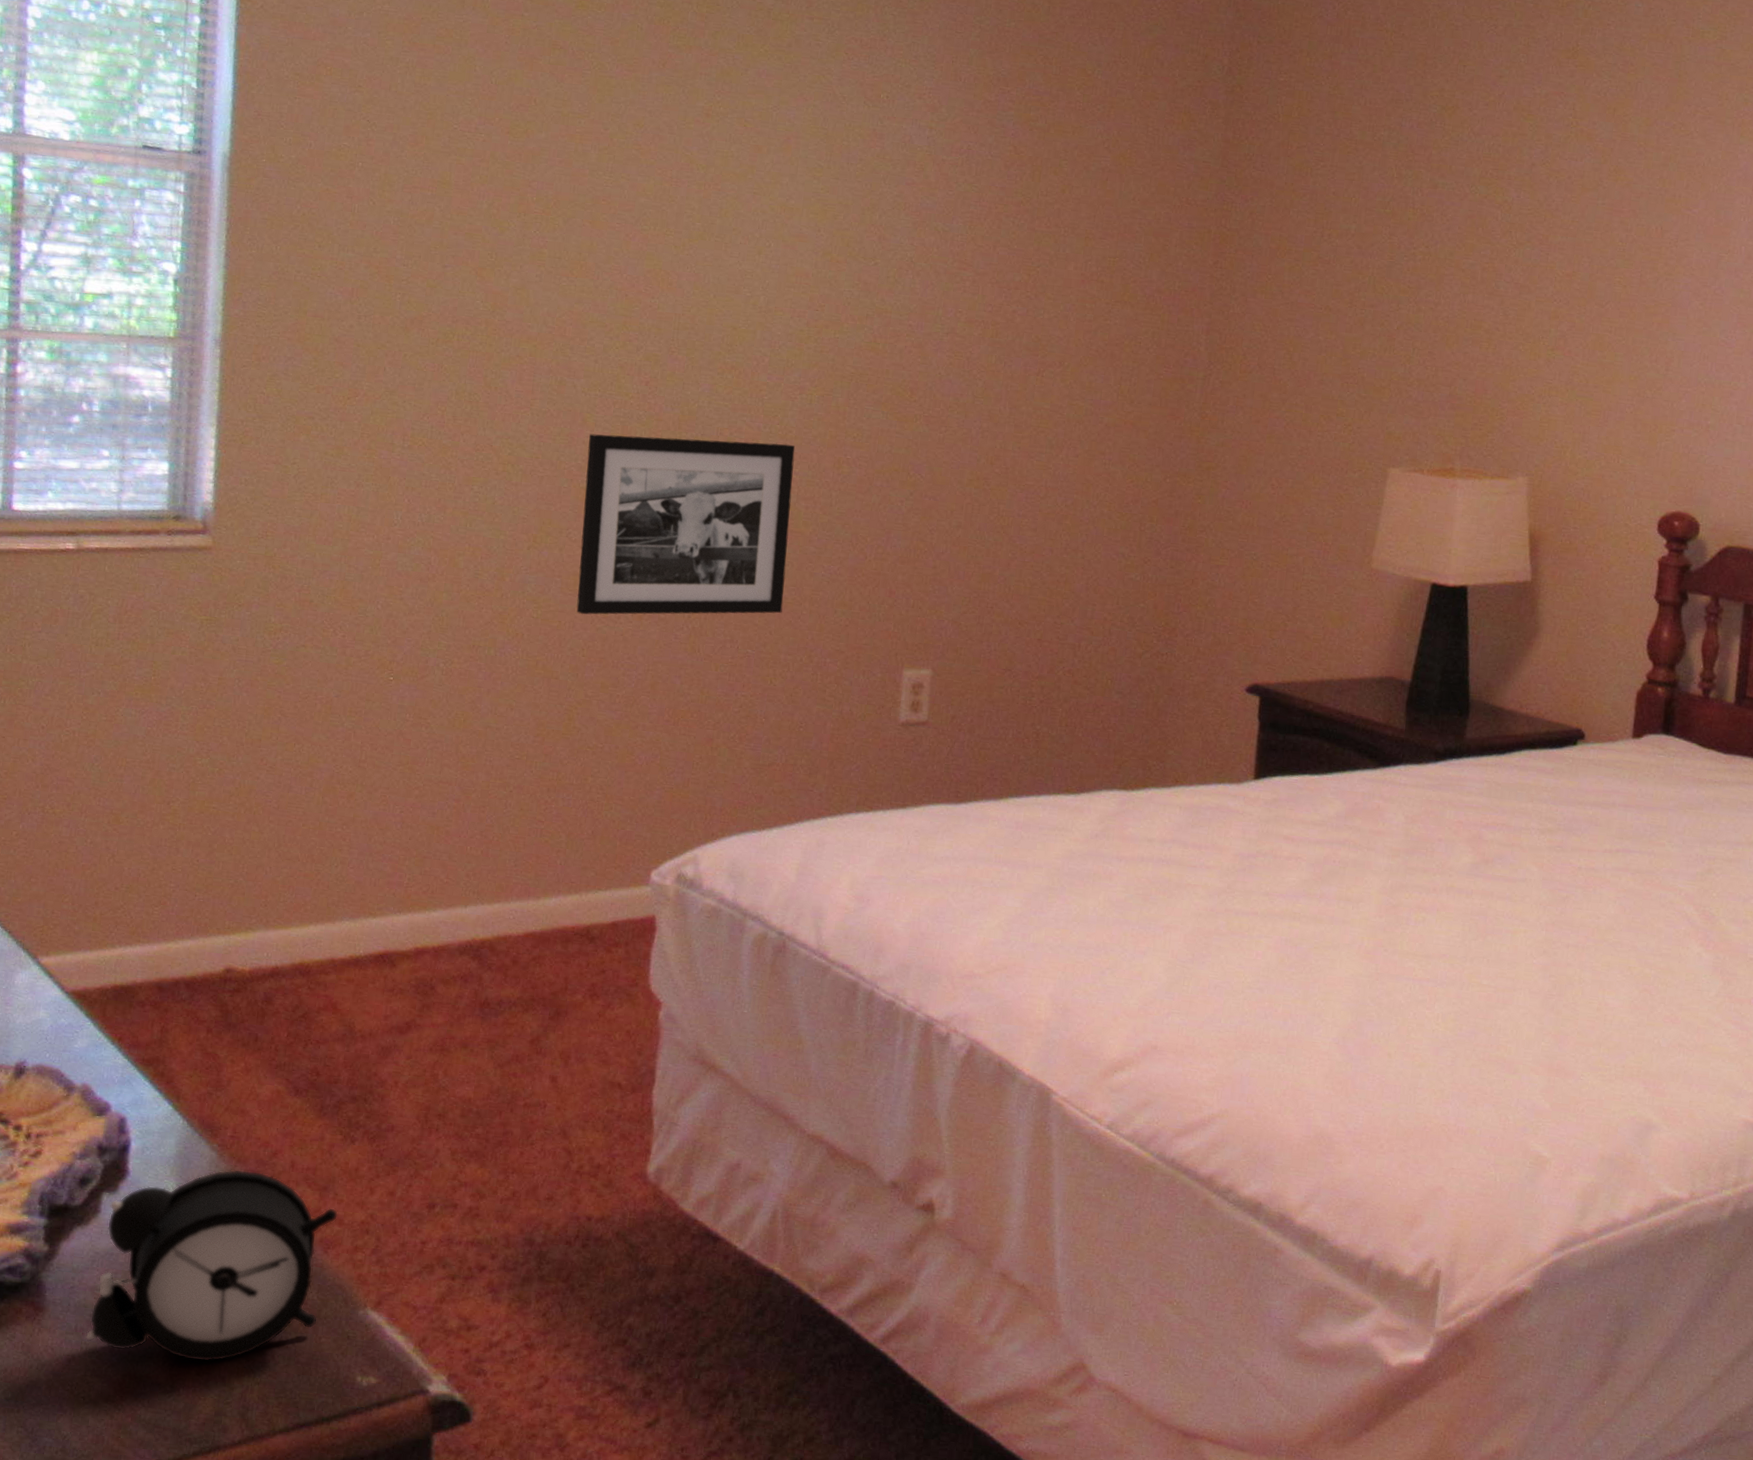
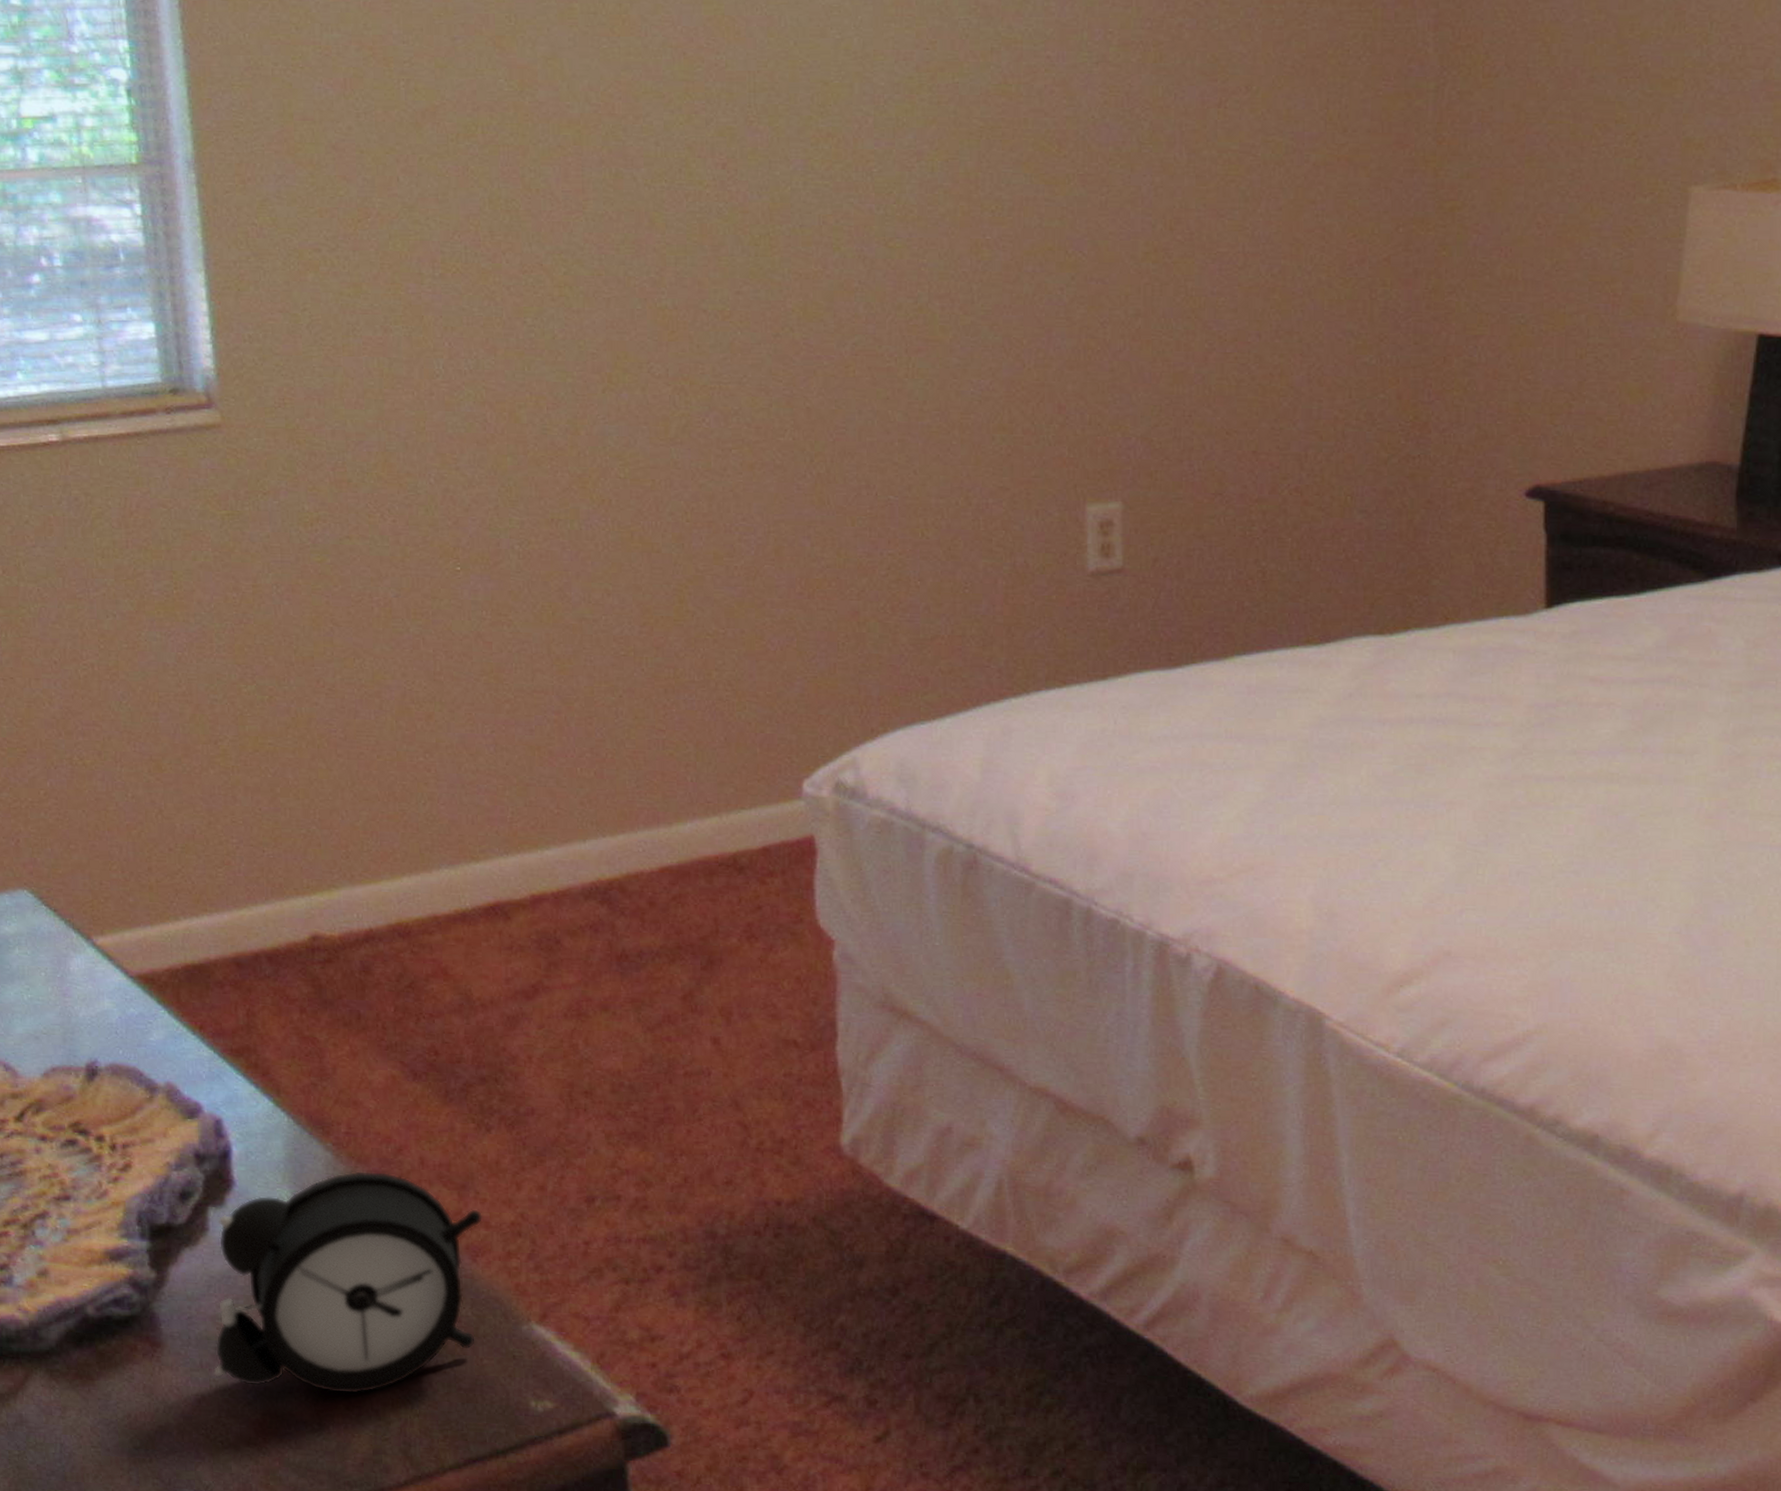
picture frame: present [576,434,795,615] -> none [660,228,927,469]

